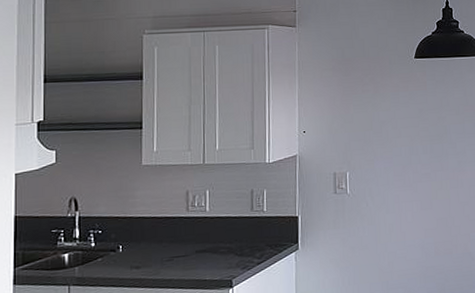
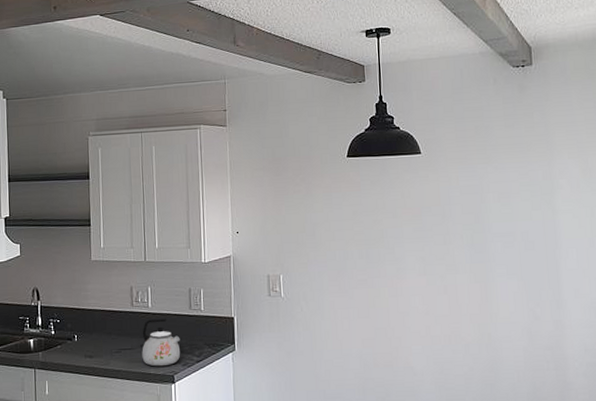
kettle: none [197,221,240,272] -> present [142,318,181,367]

